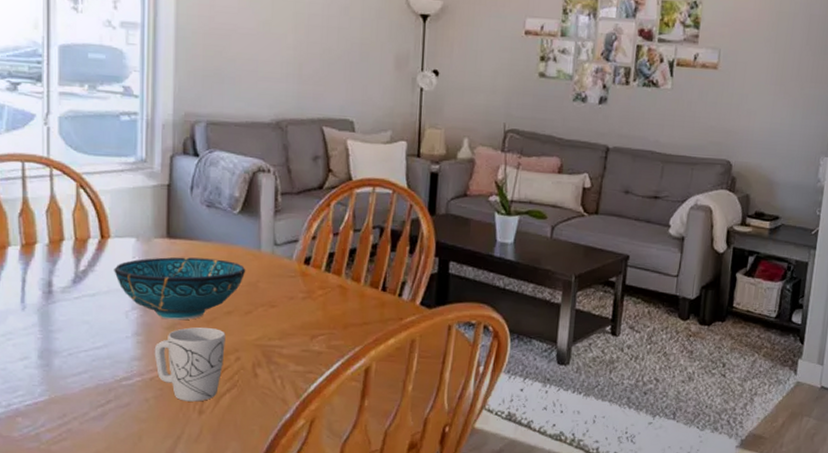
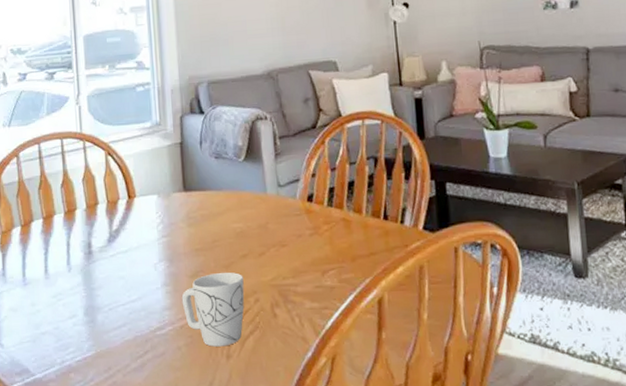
decorative bowl: present [114,257,246,321] -> none [141,206,256,268]

